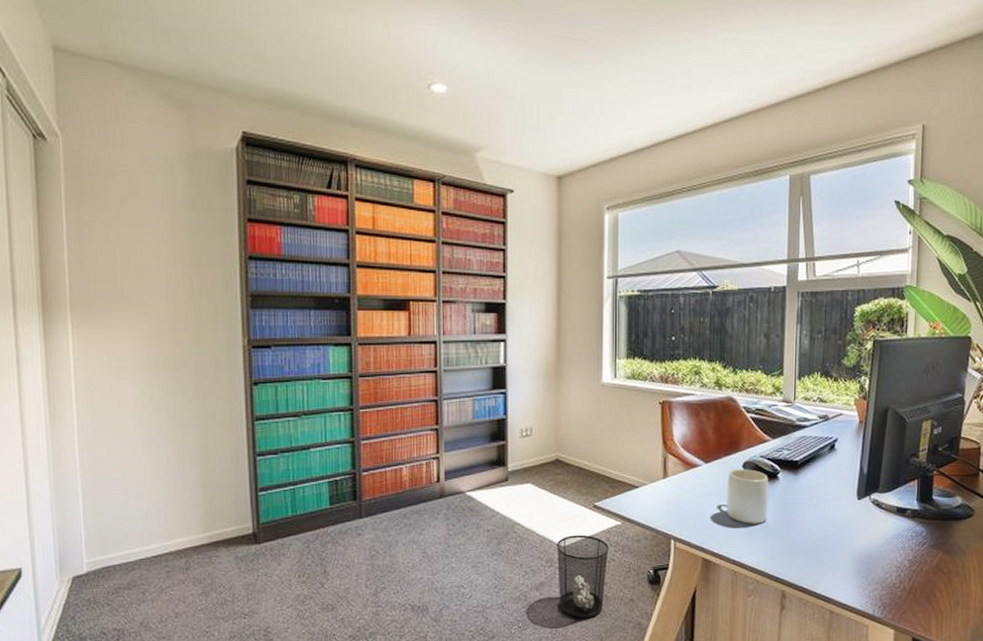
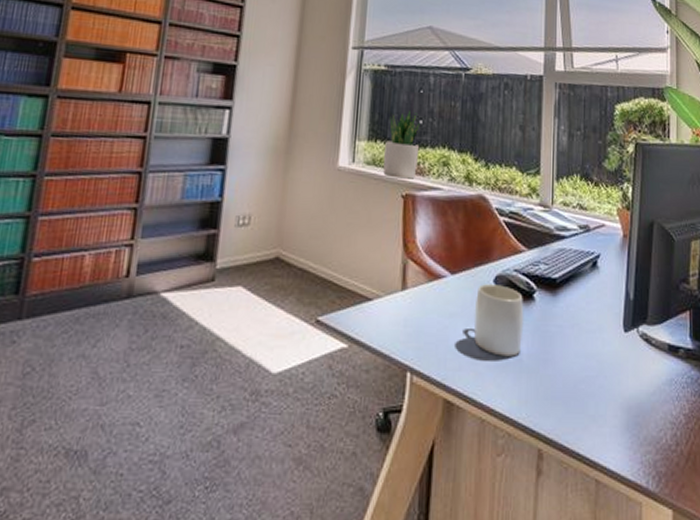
waste bin: present [556,535,609,619] -> none [261,358,331,479]
planter: none [642,329,673,388] -> present [383,111,420,179]

